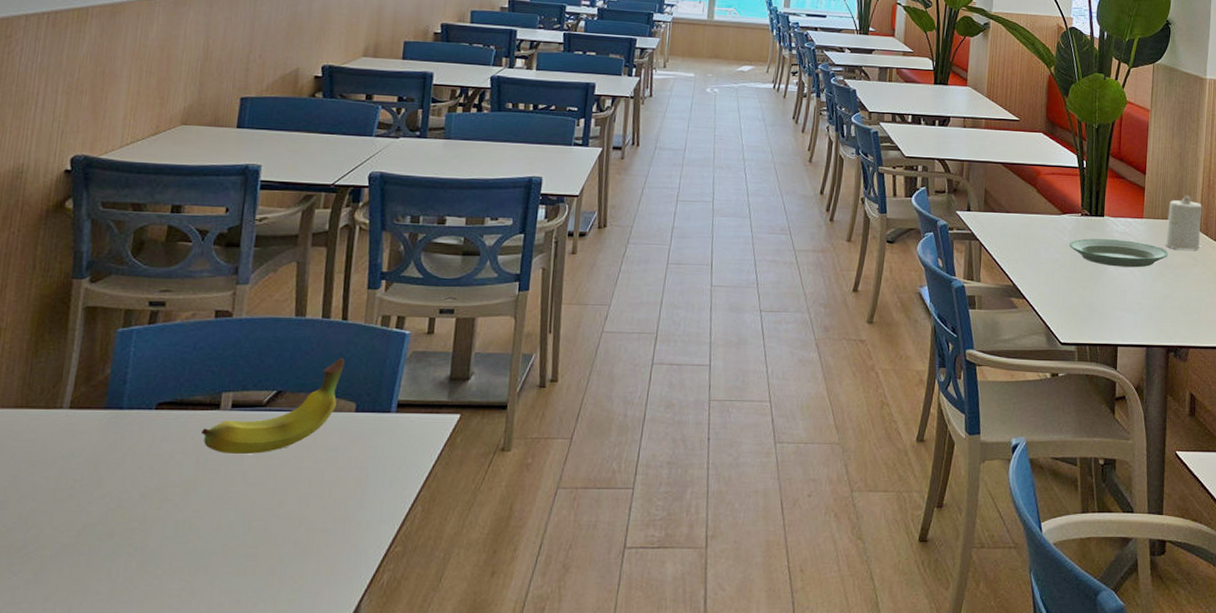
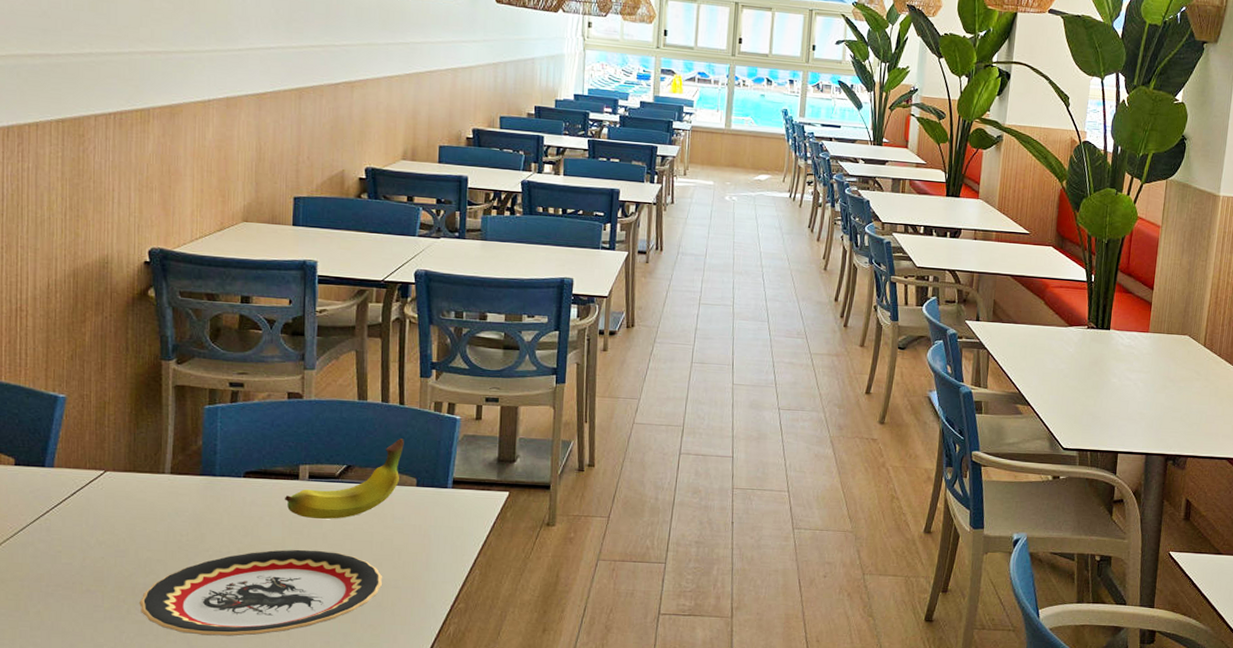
plate: none [15,491,308,600] -> present [139,549,382,637]
plate: present [1069,238,1169,268] -> none [1075,350,1173,380]
candle: present [1165,195,1203,250] -> none [1169,311,1209,365]

